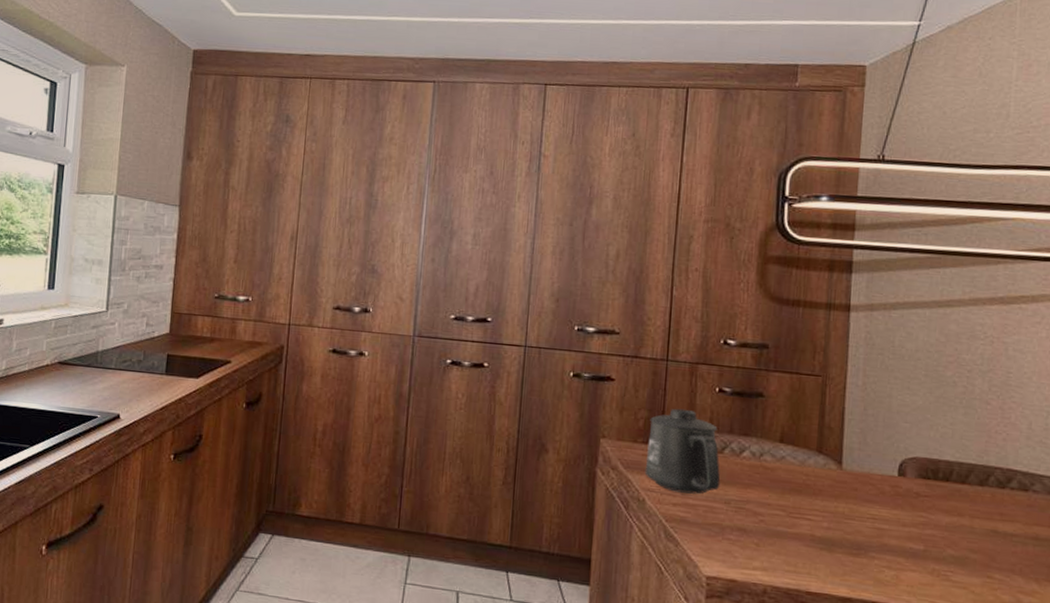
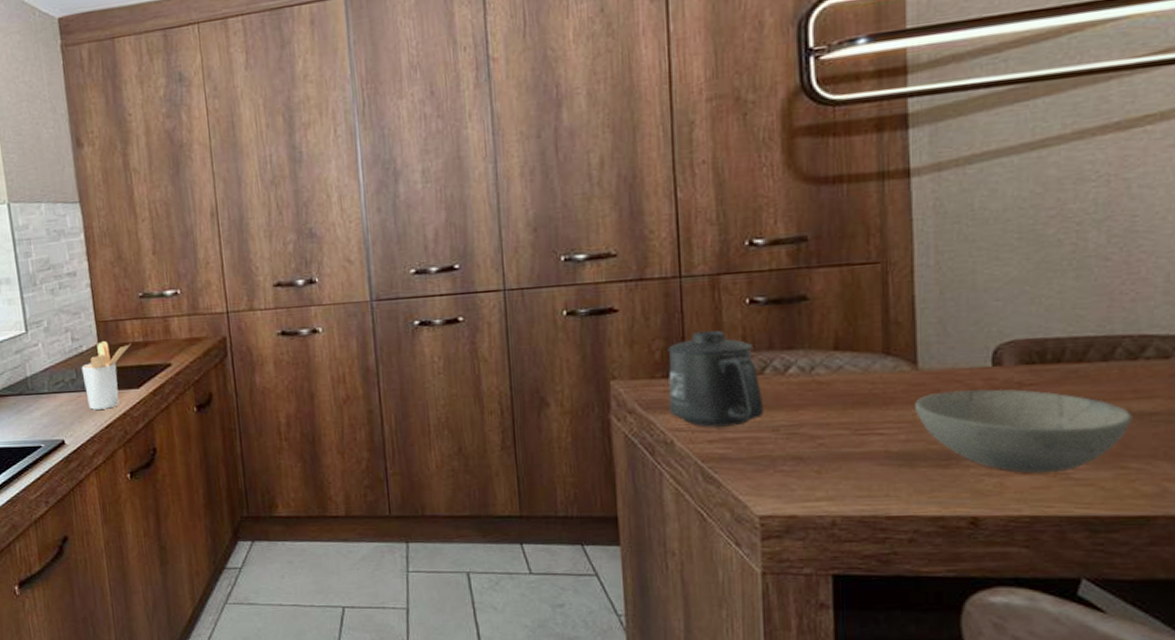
utensil holder: none [149,331,199,393] -> present [81,341,132,410]
bowl: none [837,491,999,573] -> present [915,388,1133,474]

